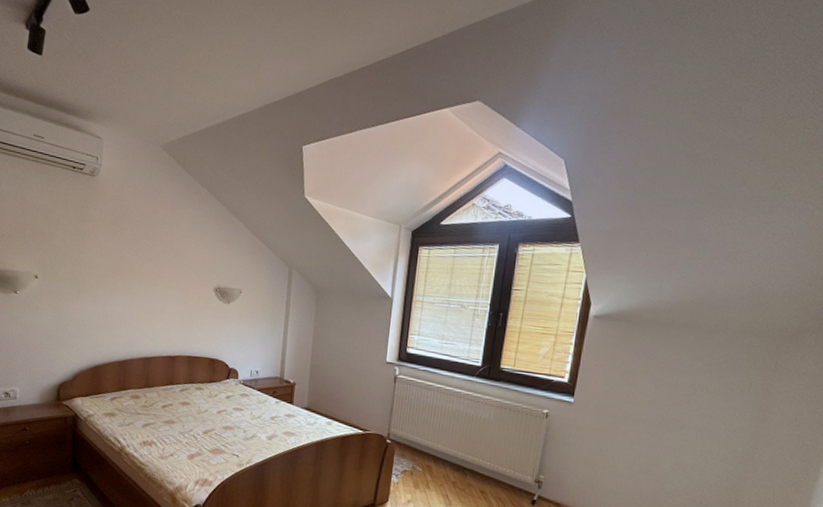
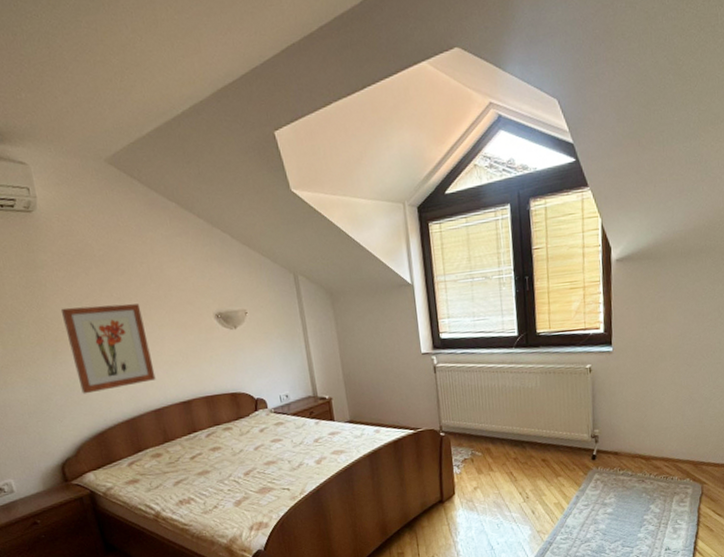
wall art: none [92,257,157,333] -> present [60,303,156,394]

